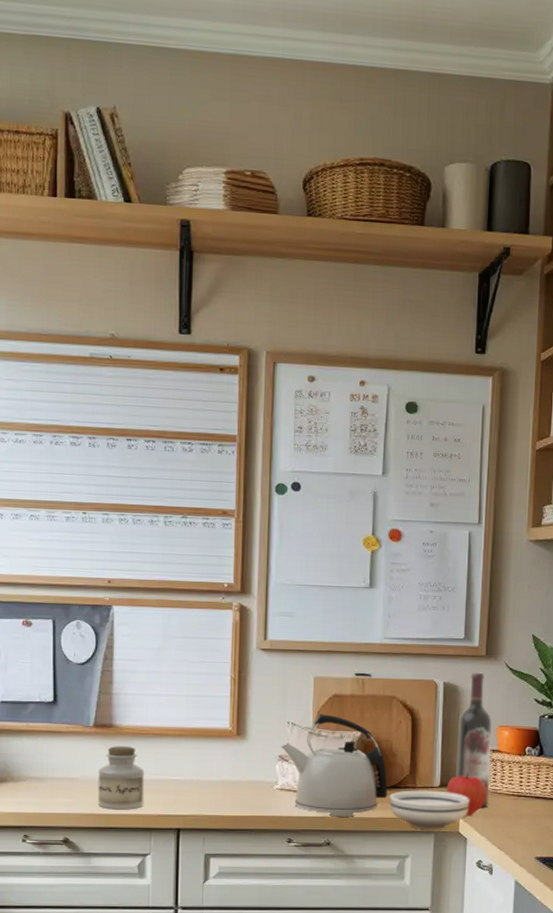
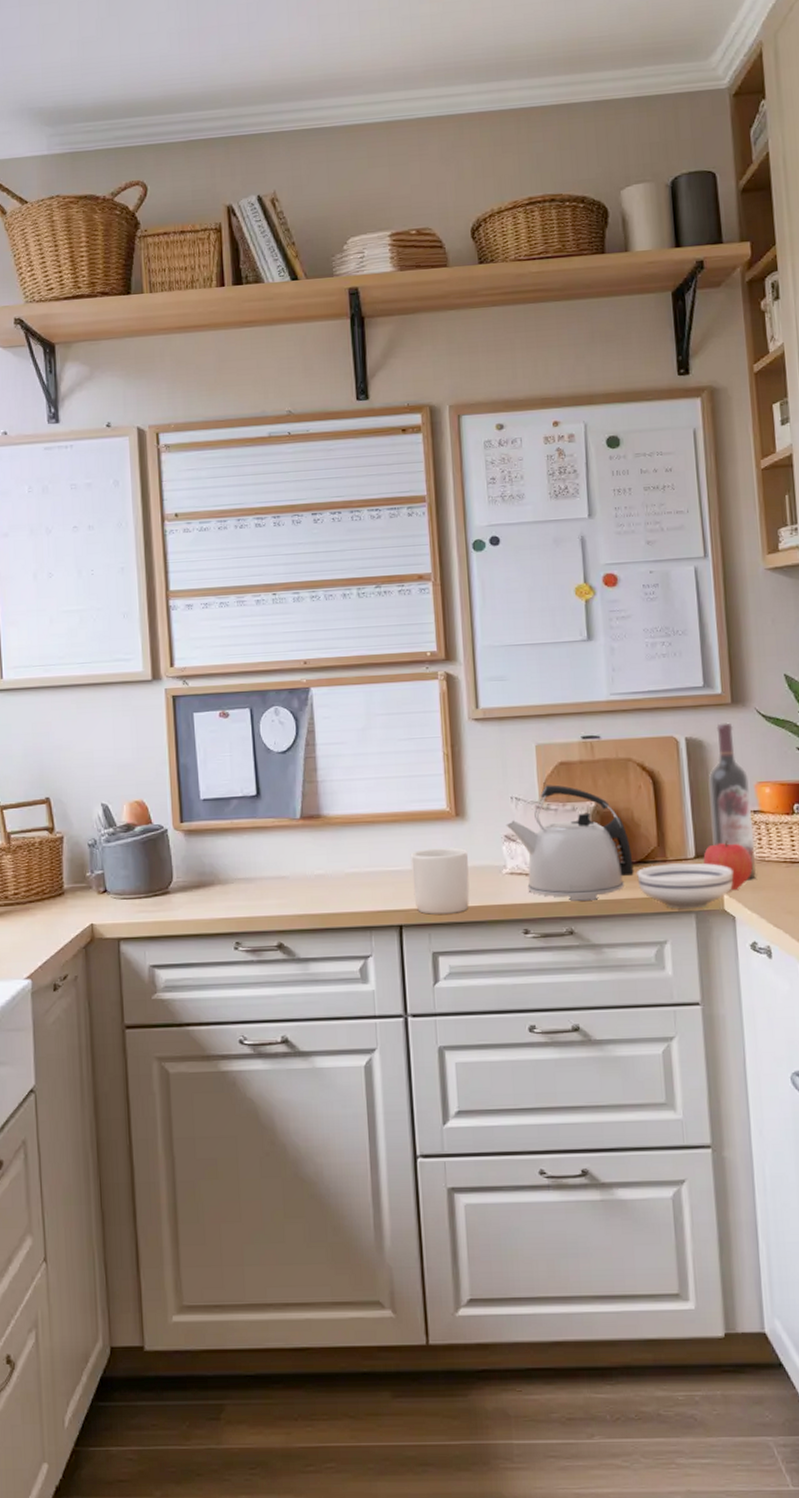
jar: present [98,746,145,810] -> none [309,837,361,909]
mug: none [192,762,245,822] -> present [410,847,470,915]

